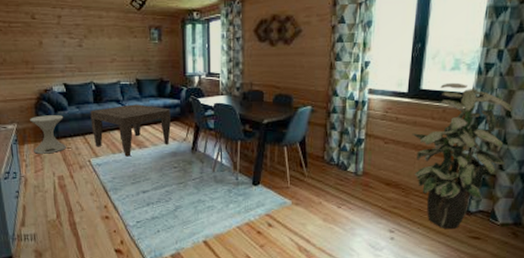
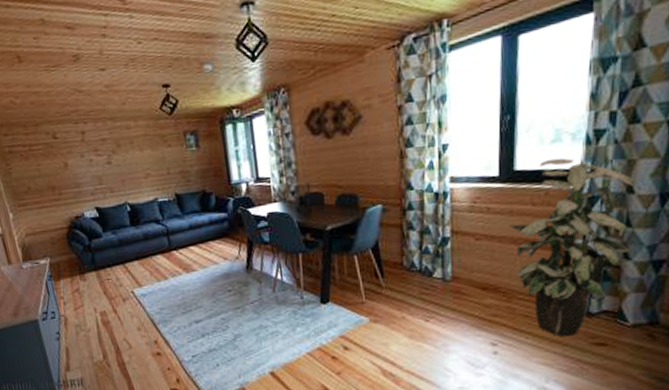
side table: present [30,115,66,154] -> none [63,243,106,289]
coffee table: present [90,104,171,157] -> none [128,222,221,284]

